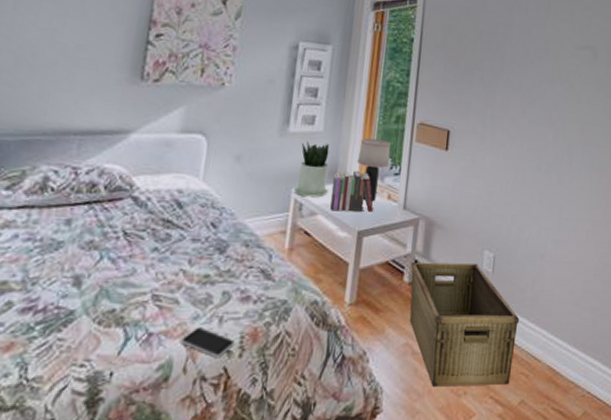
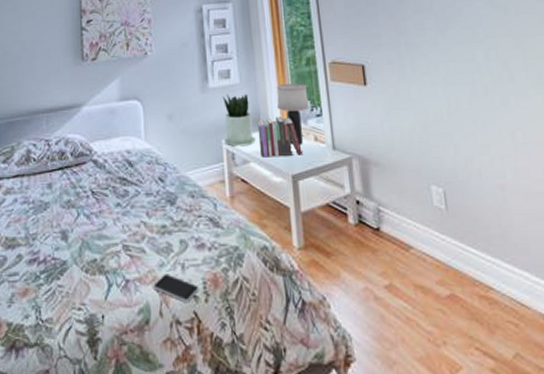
hamper: present [409,261,520,387] -> none [353,200,496,336]

